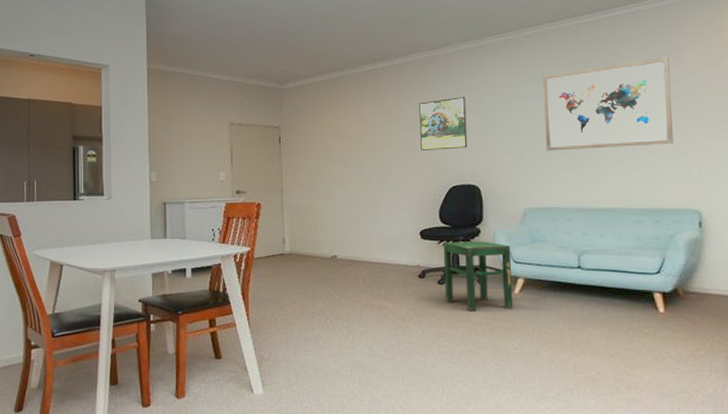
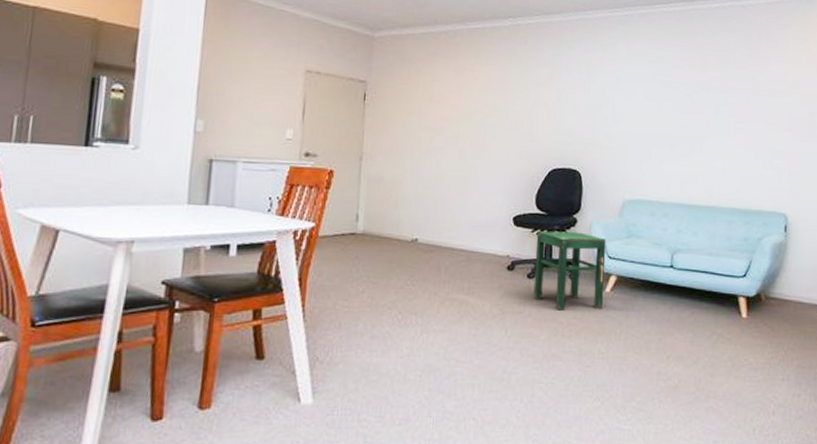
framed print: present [419,97,468,151] -> none [523,71,575,128]
wall art: present [542,56,674,151] -> none [651,54,771,145]

